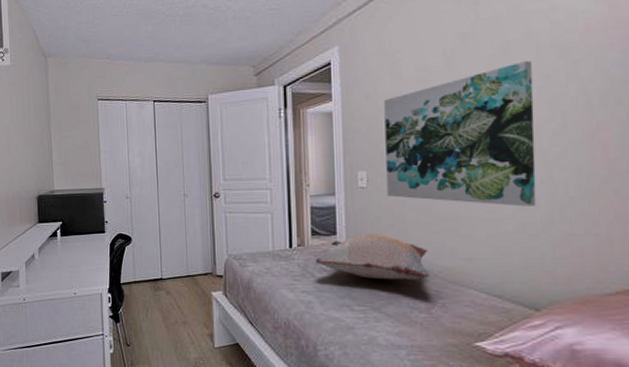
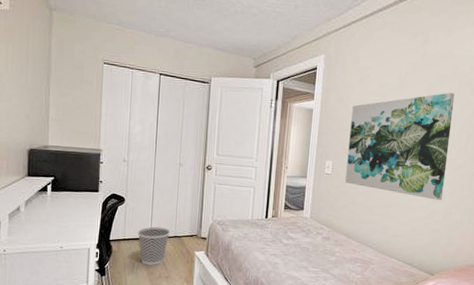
wastebasket: none [147,266,182,309] -> present [137,226,170,265]
decorative pillow: present [315,234,429,280] -> none [284,211,368,249]

